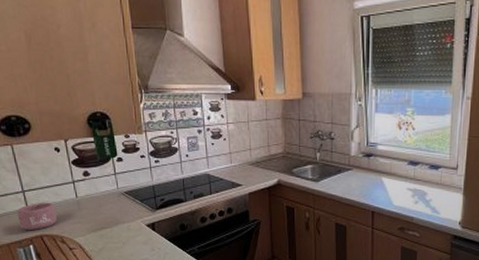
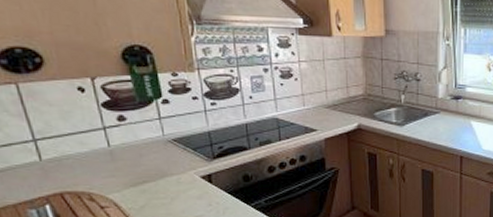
mug: present [17,202,57,231] -> none [26,152,82,188]

